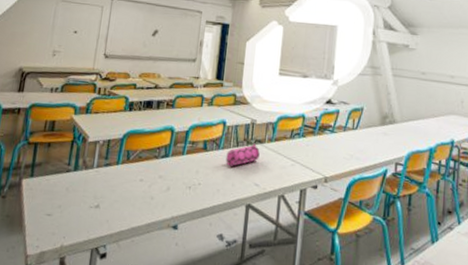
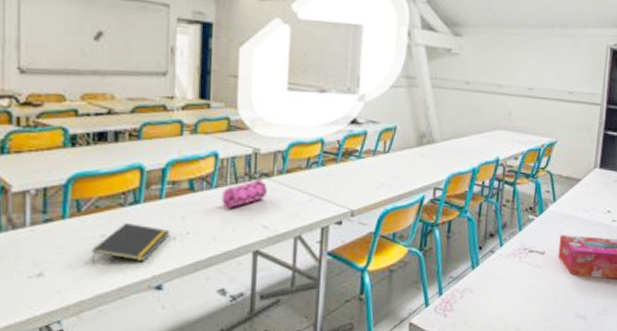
notepad: none [131,172,188,204] -> present [91,223,171,264]

